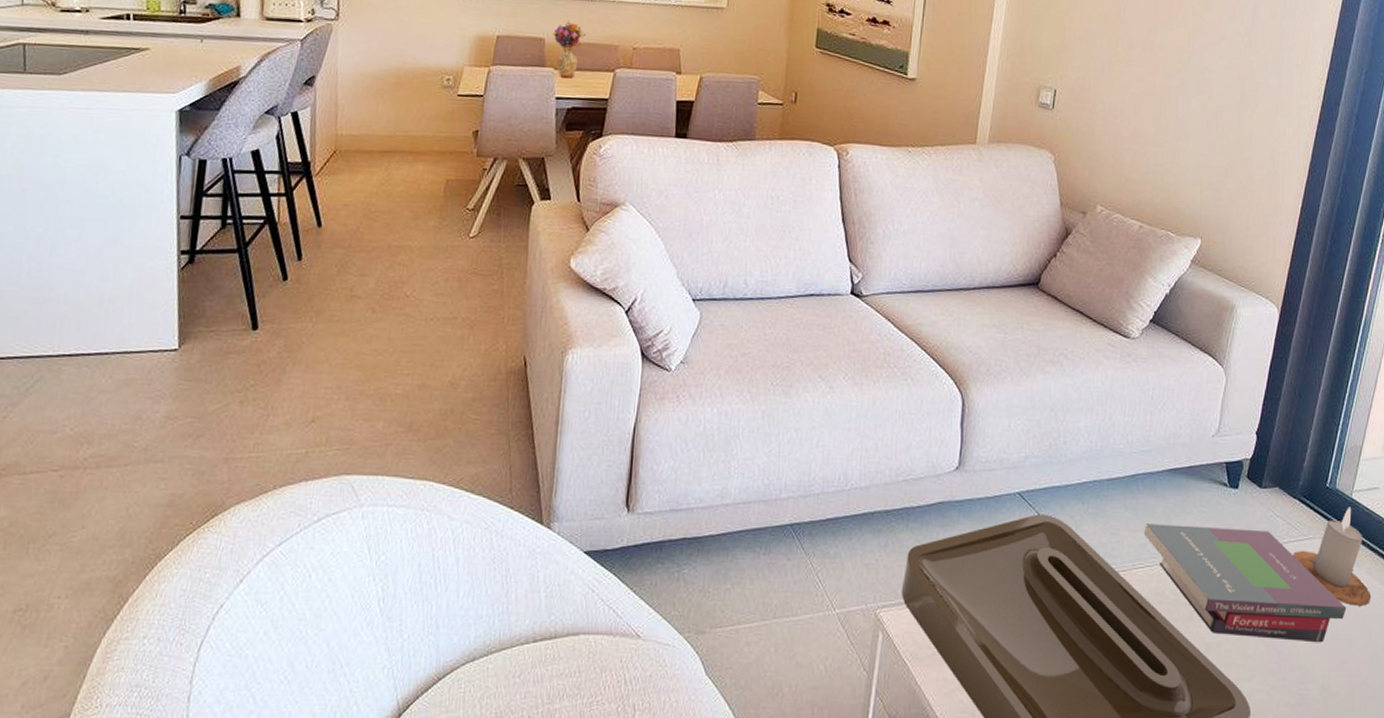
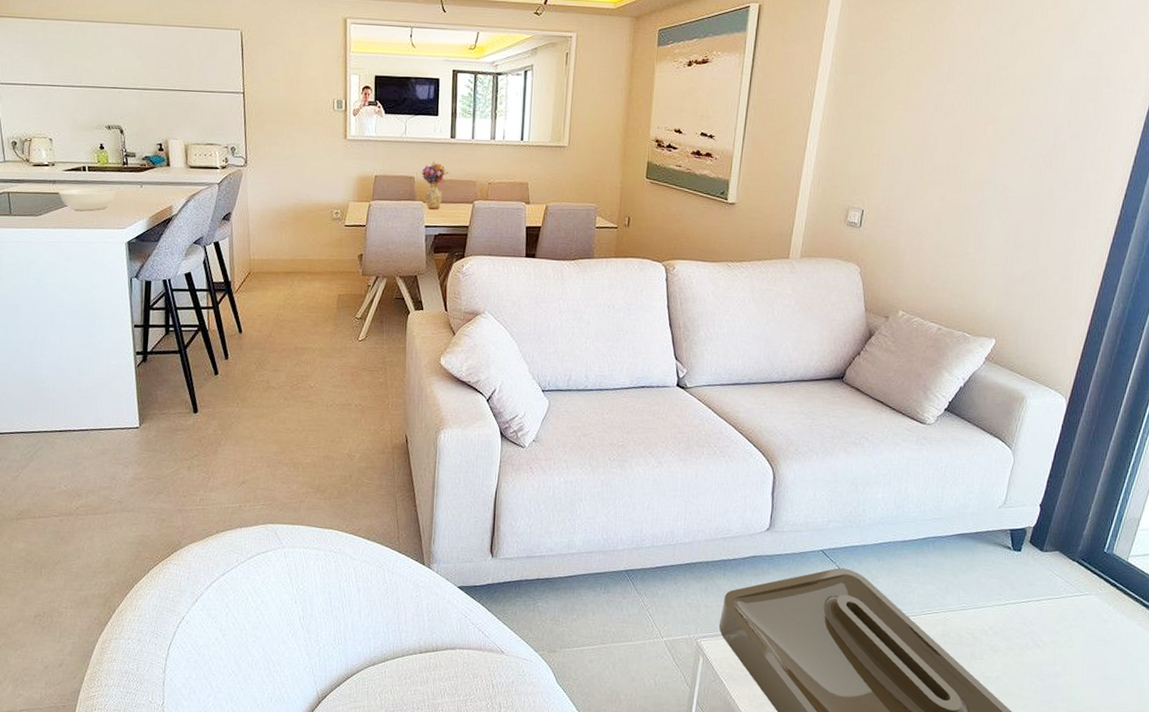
bowl: none [91,40,169,71] -> present [58,187,117,212]
books: present [1143,524,1347,643] -> none [932,578,1118,681]
candle: present [1293,507,1372,606] -> none [1069,569,1142,652]

